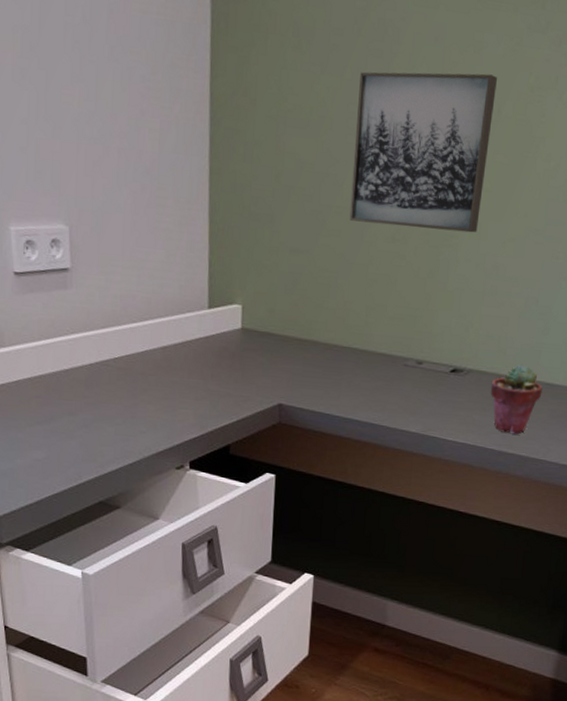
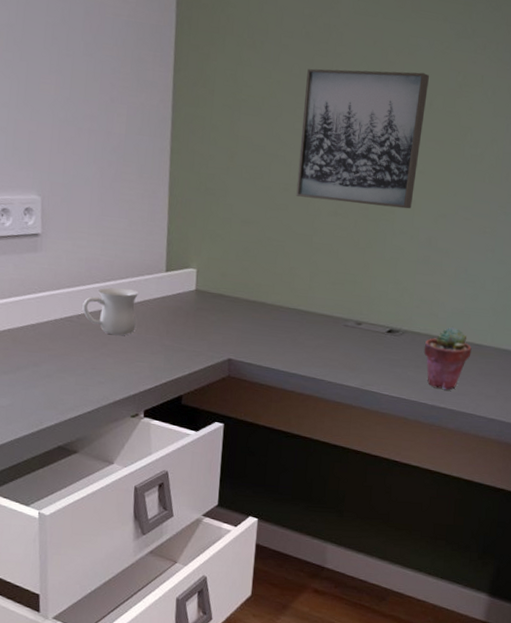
mug: none [119,327,179,381] -> present [82,287,138,336]

